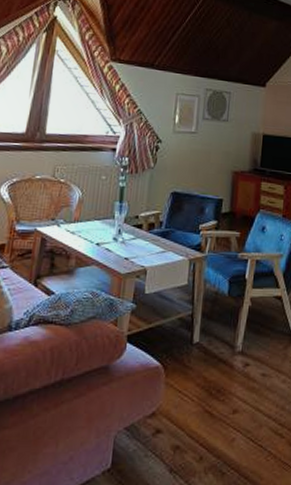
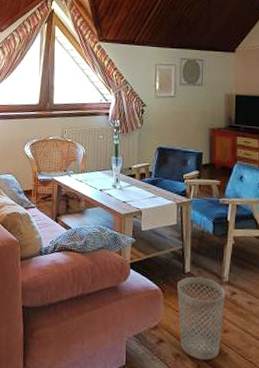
wastebasket: none [181,348,238,450] -> present [177,276,225,361]

